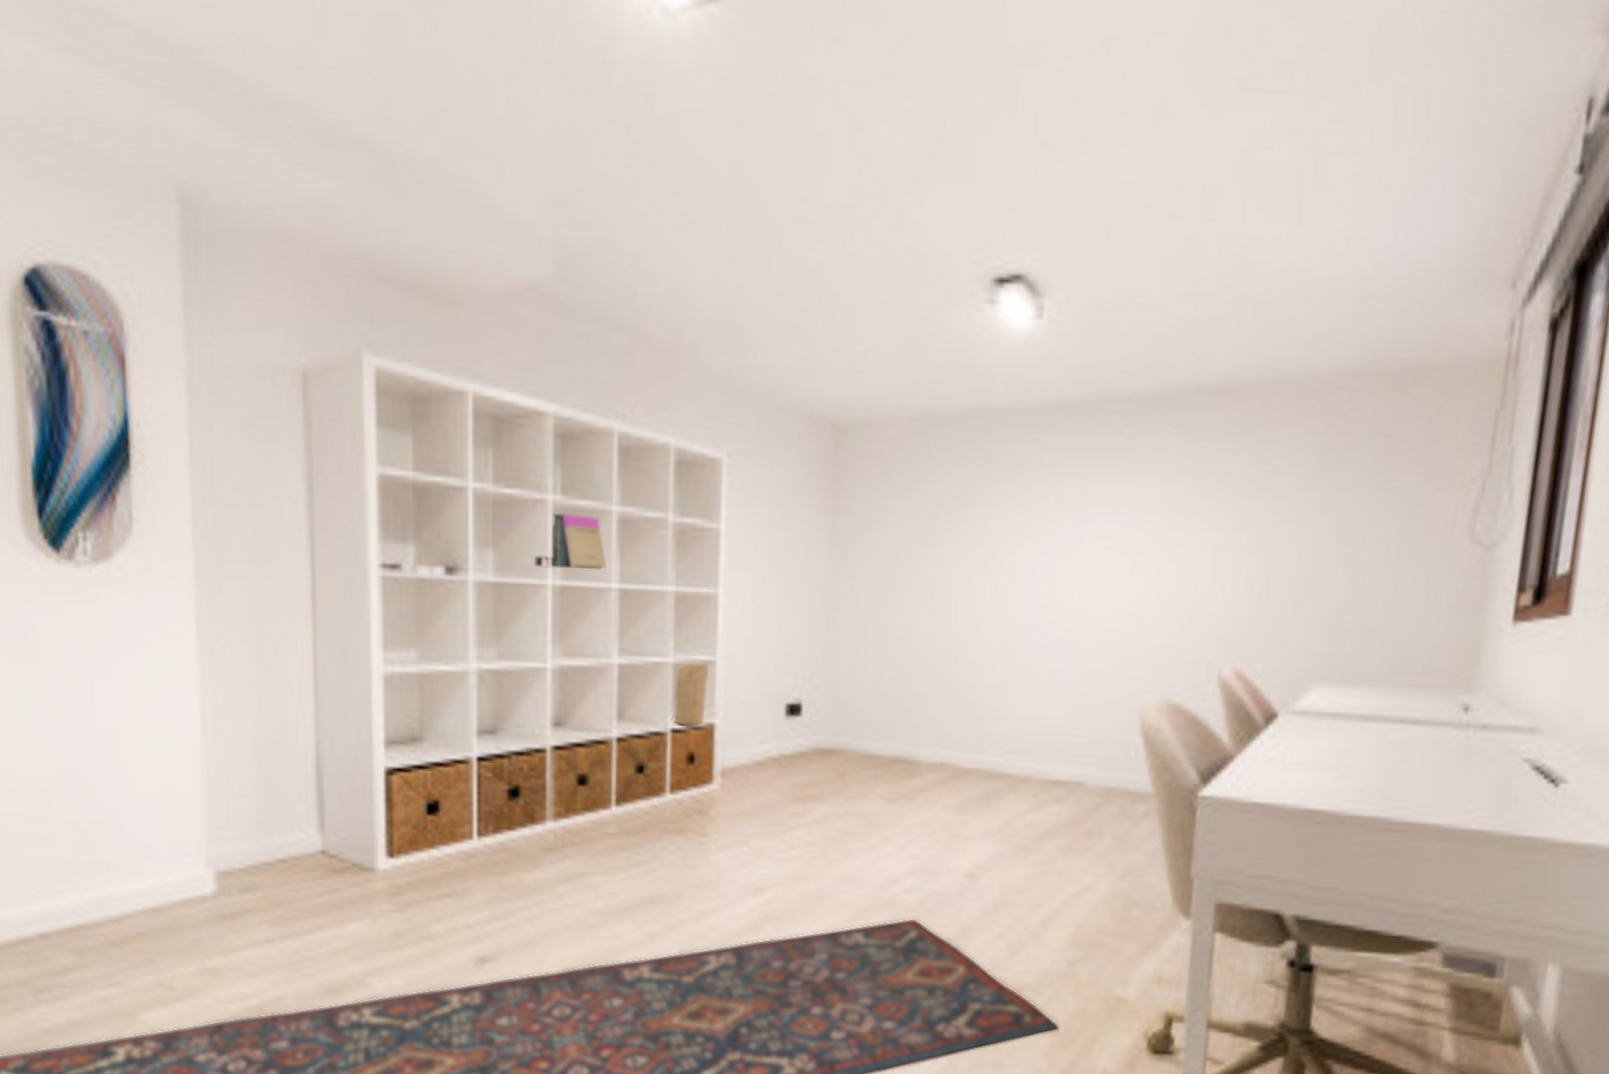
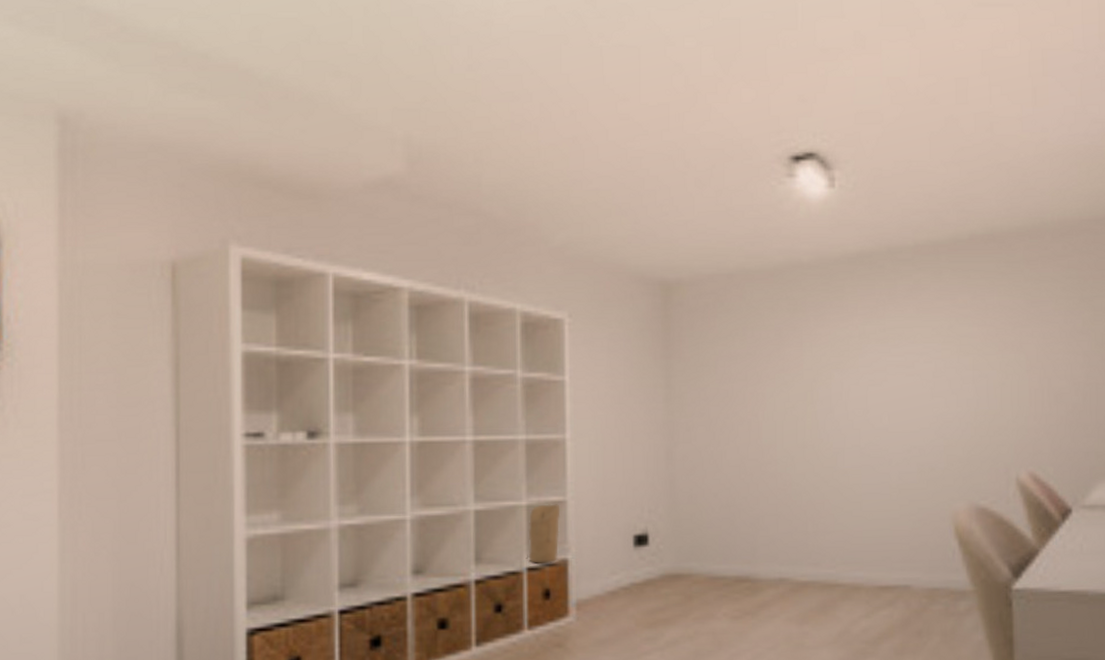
books: present [533,512,606,569] -> none [391,375,460,427]

